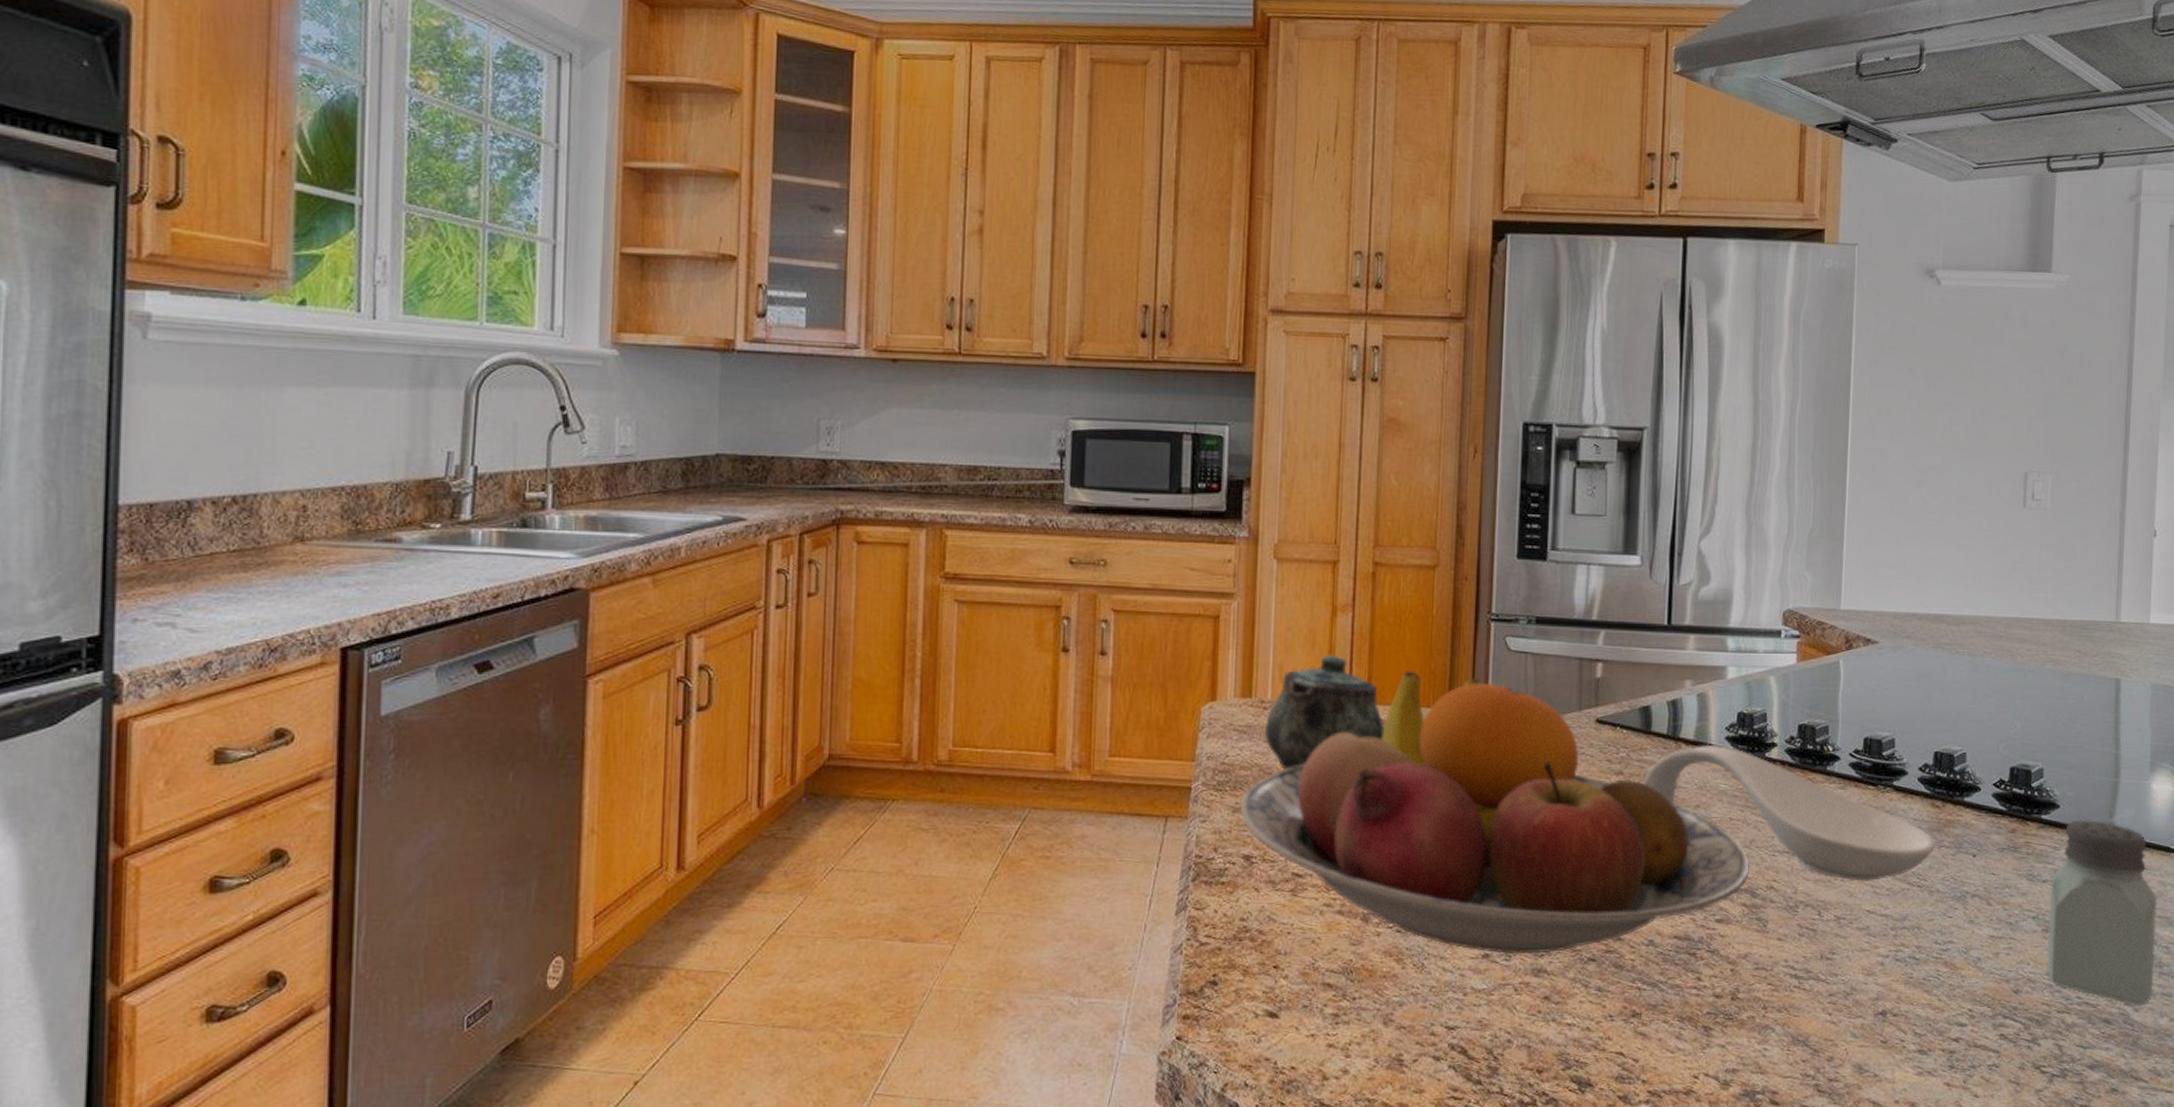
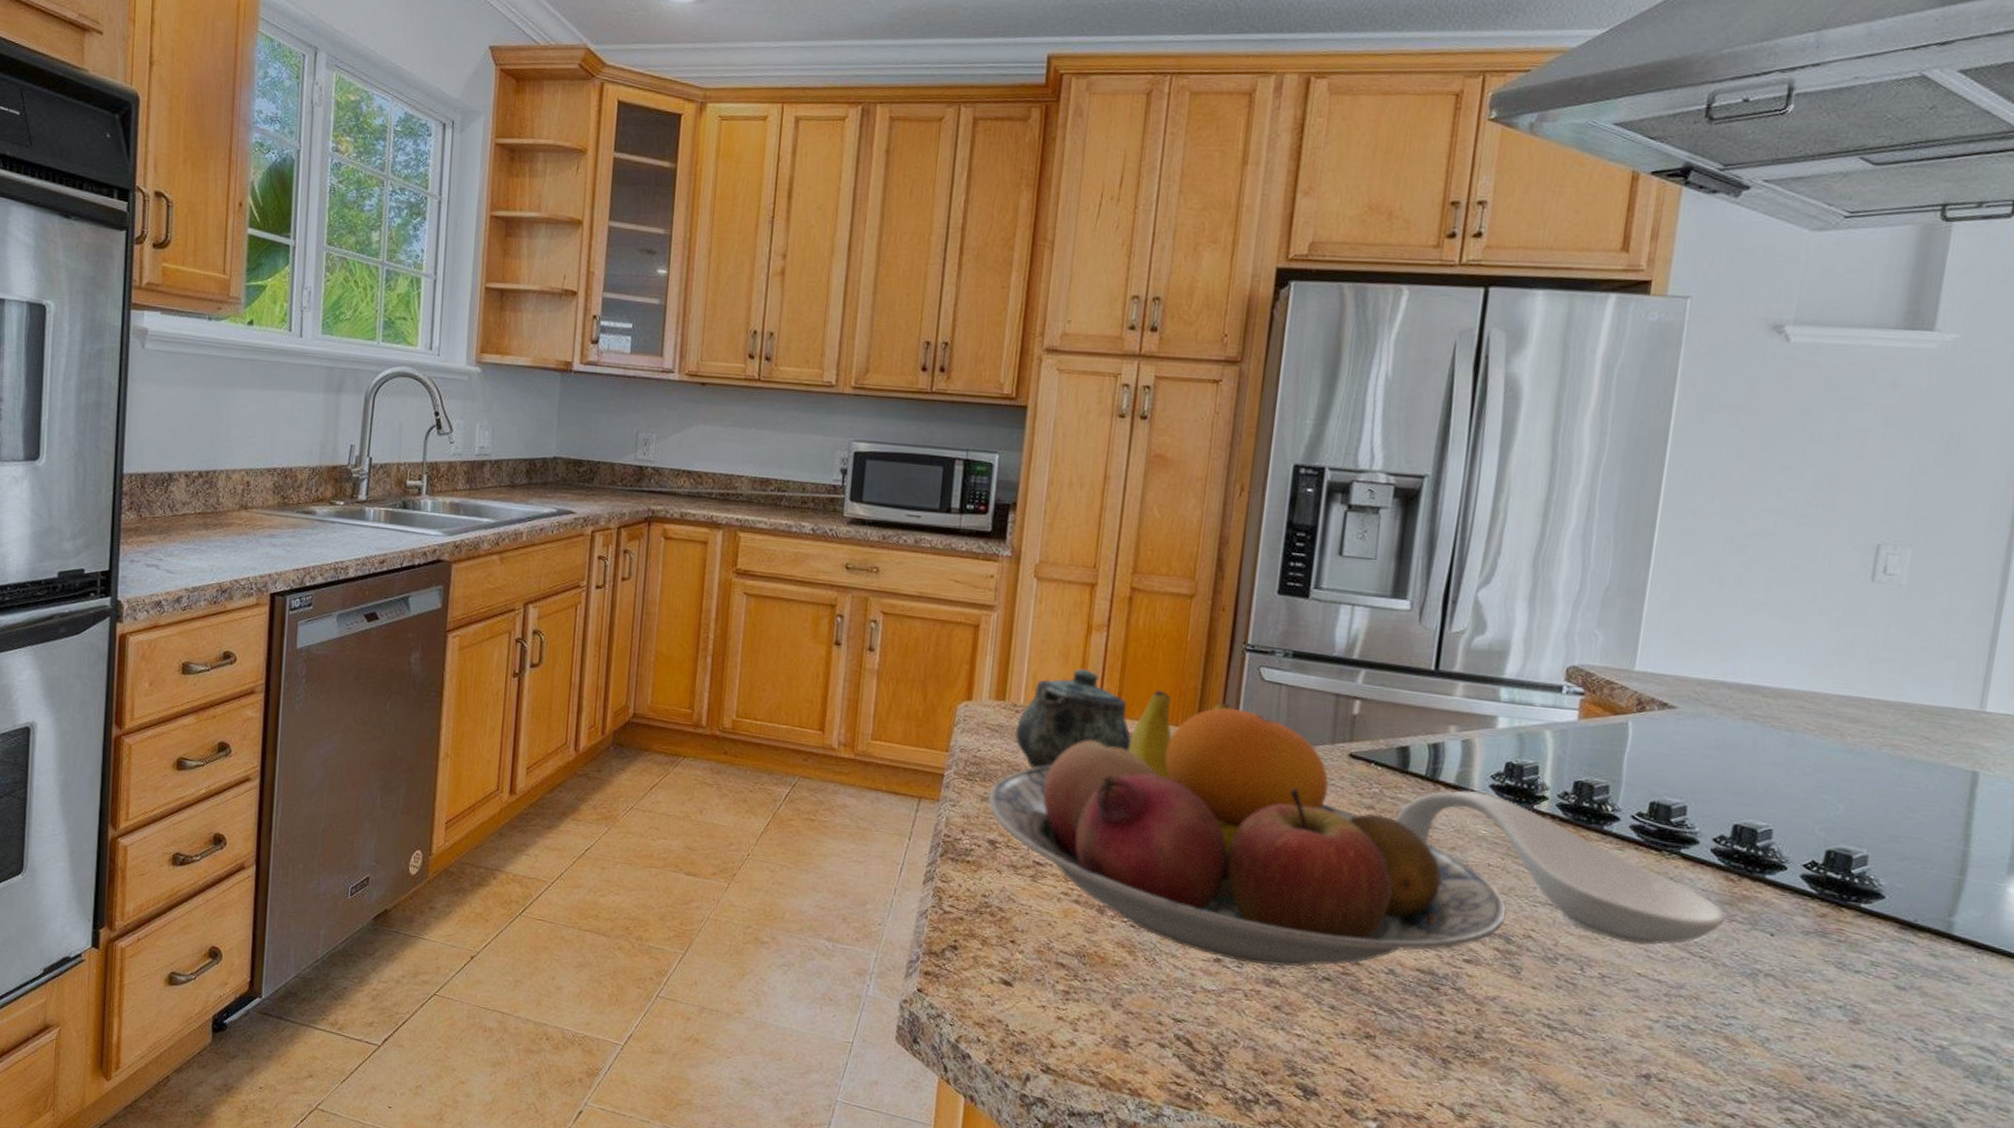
saltshaker: present [2047,819,2158,1006] -> none [1850,913,2003,1117]

